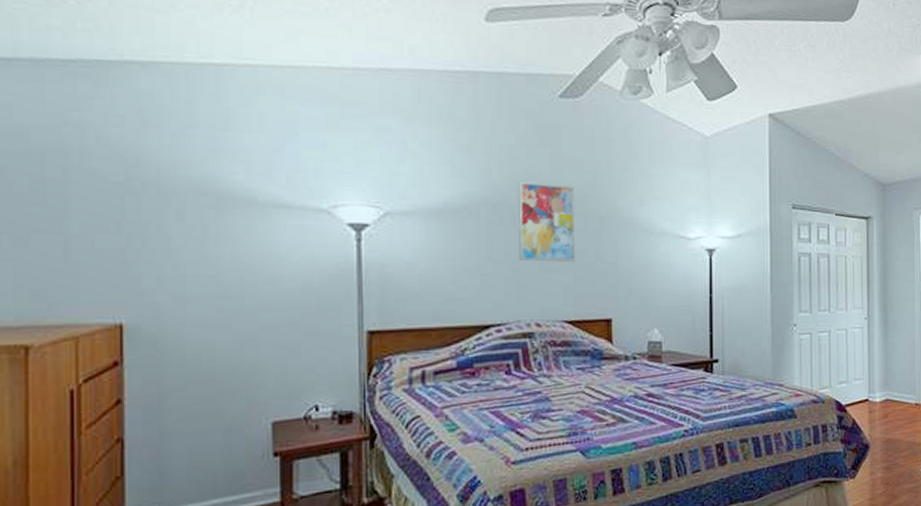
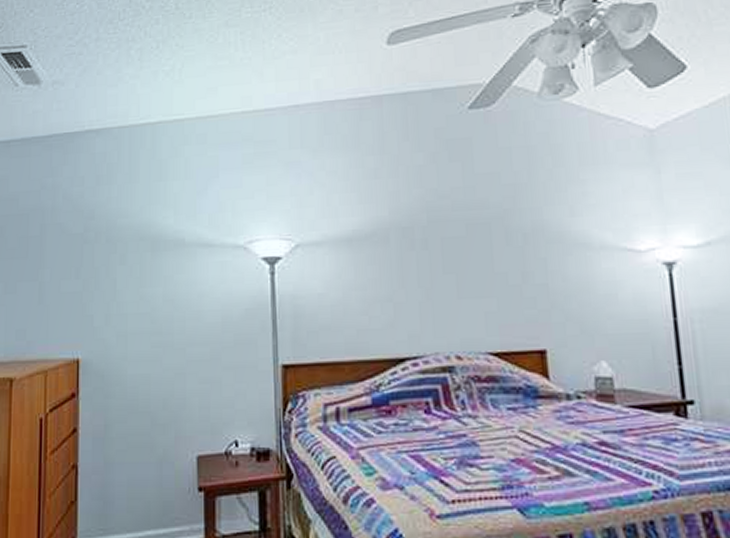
wall art: present [518,182,575,262] -> none [429,201,497,287]

